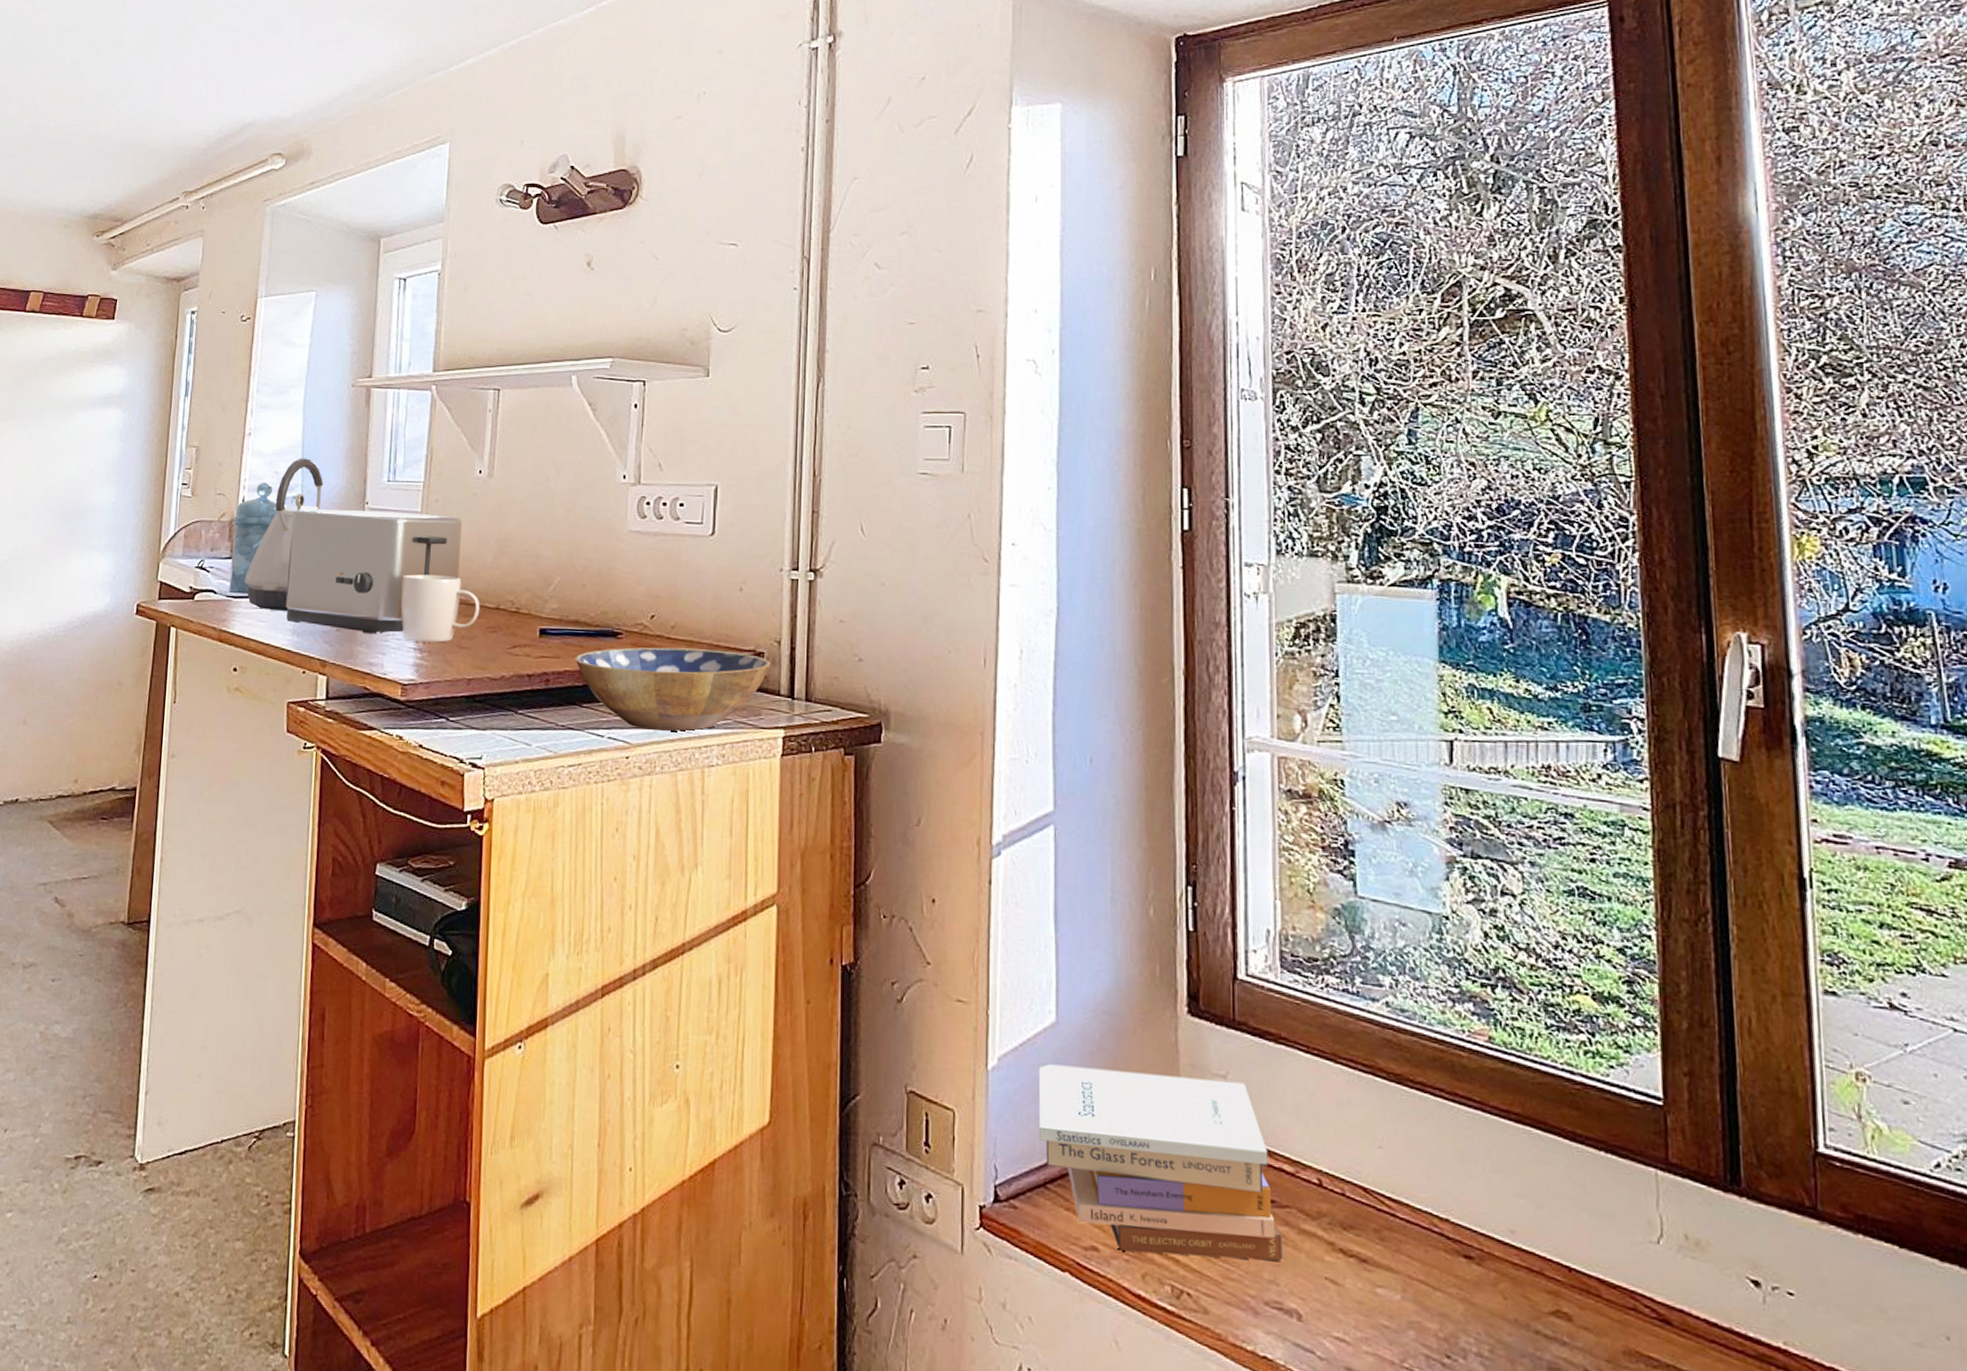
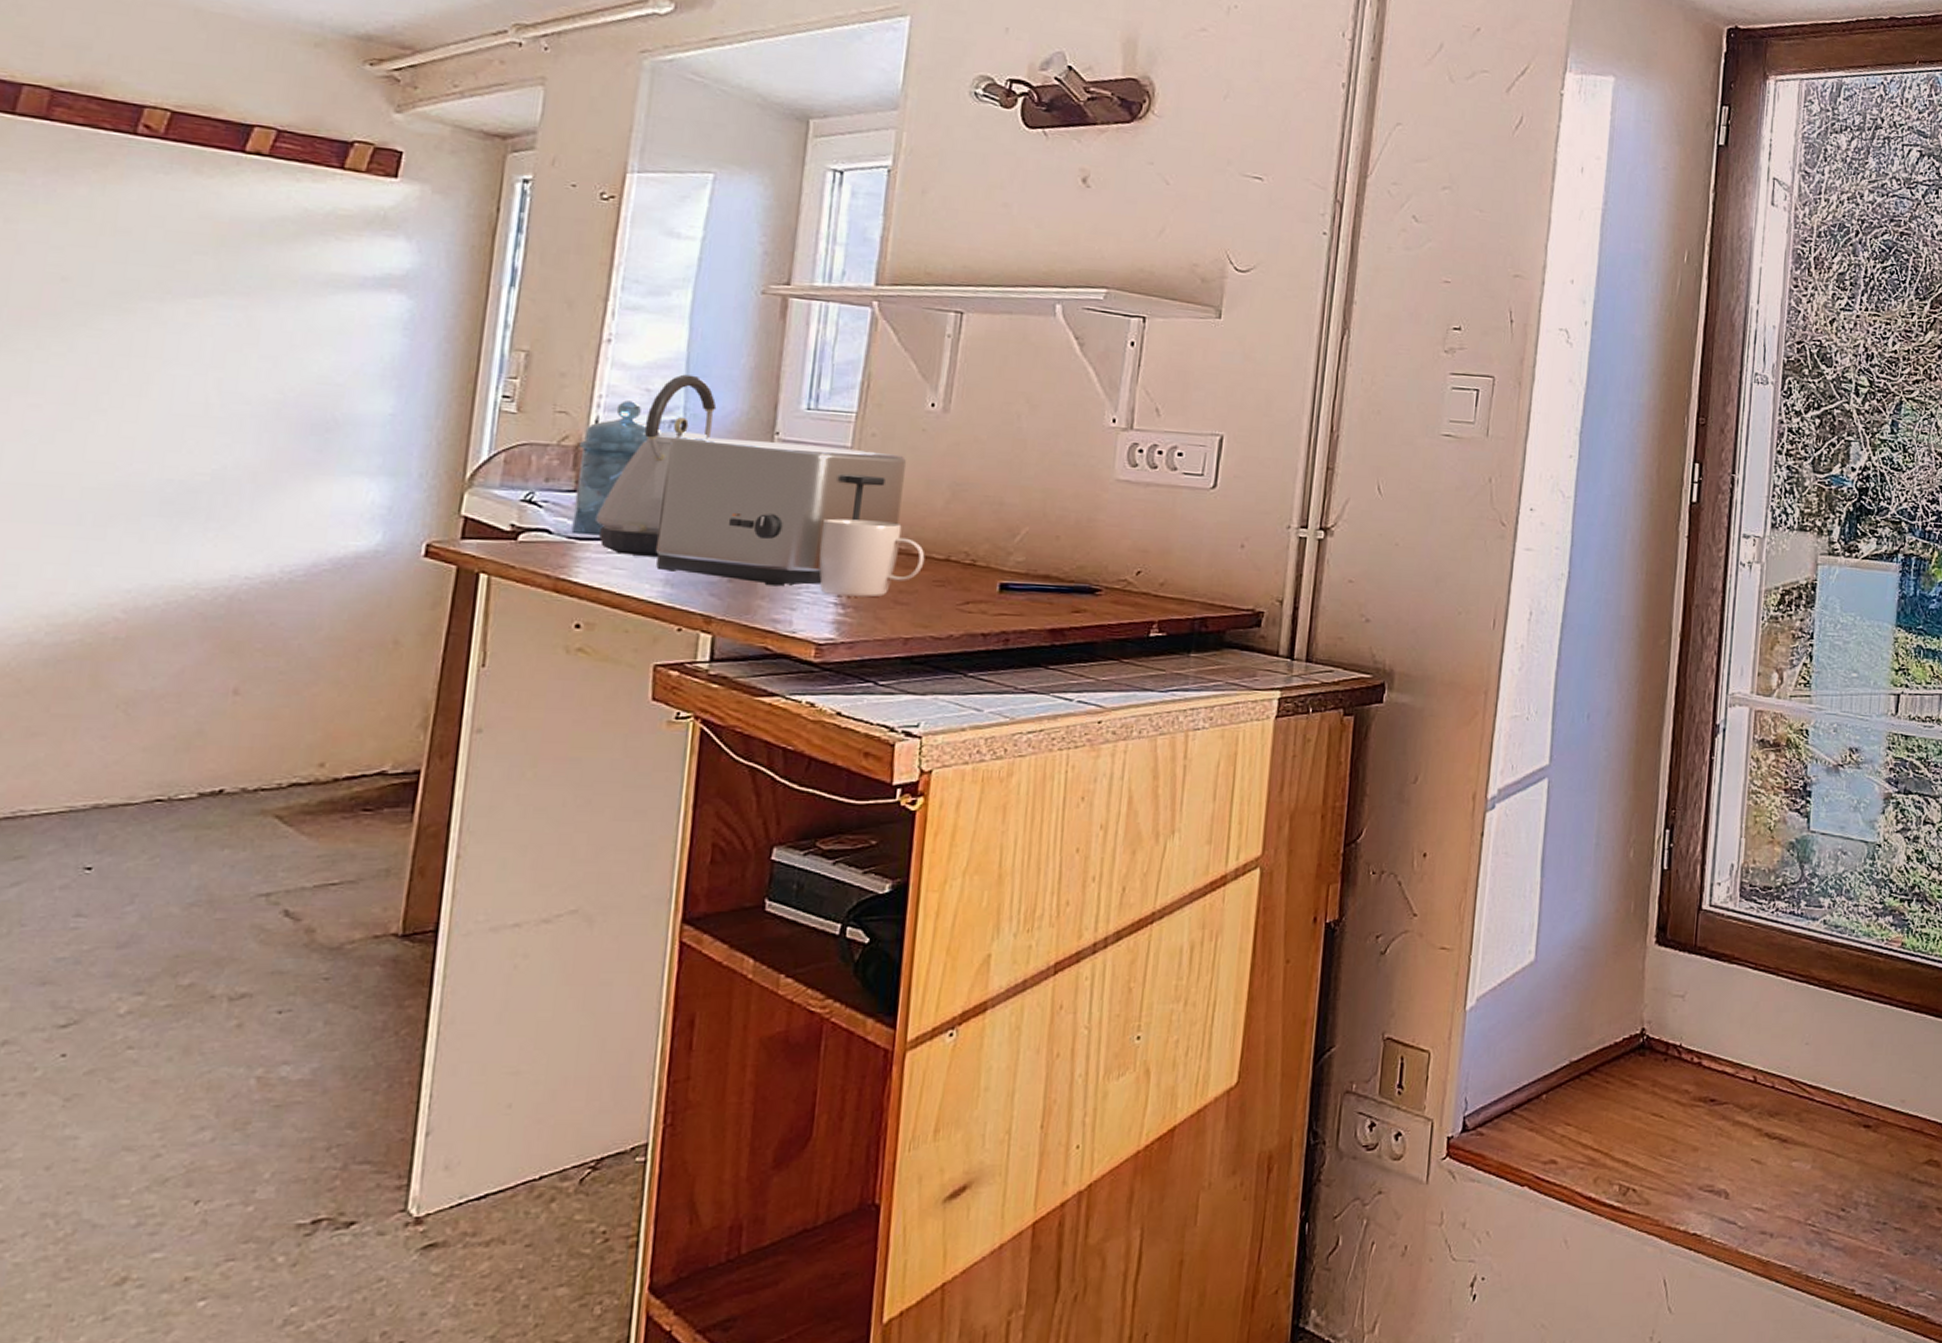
bowl: present [575,647,771,732] -> none [1042,605,1271,694]
books: present [1038,1063,1283,1261] -> none [1510,1000,1719,1161]

